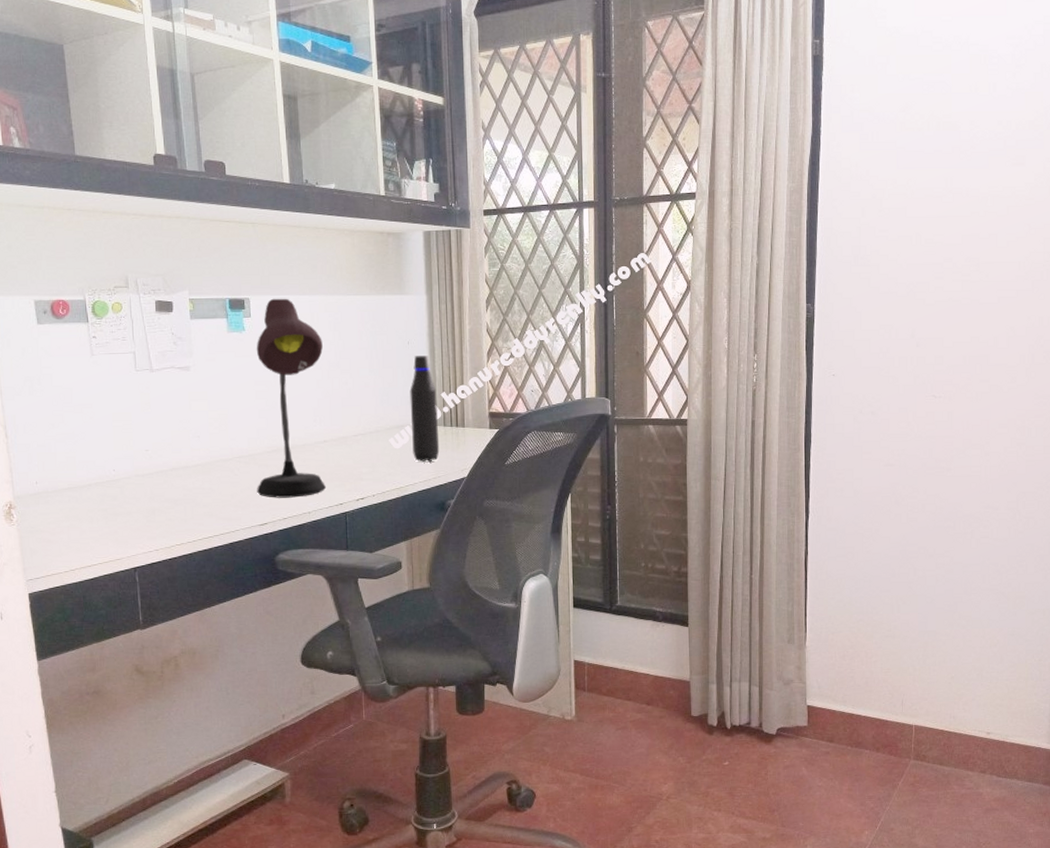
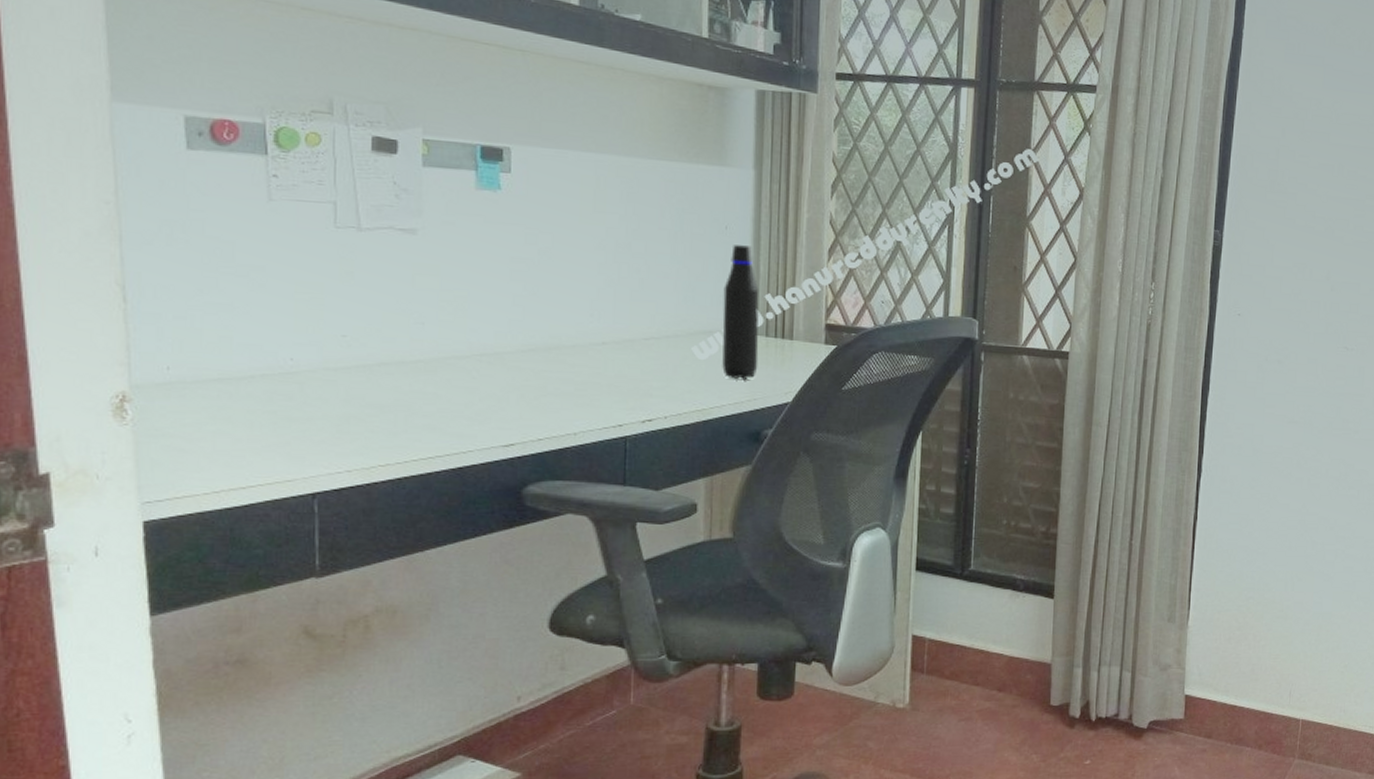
desk lamp: present [256,298,327,498] -> none [503,151,610,414]

